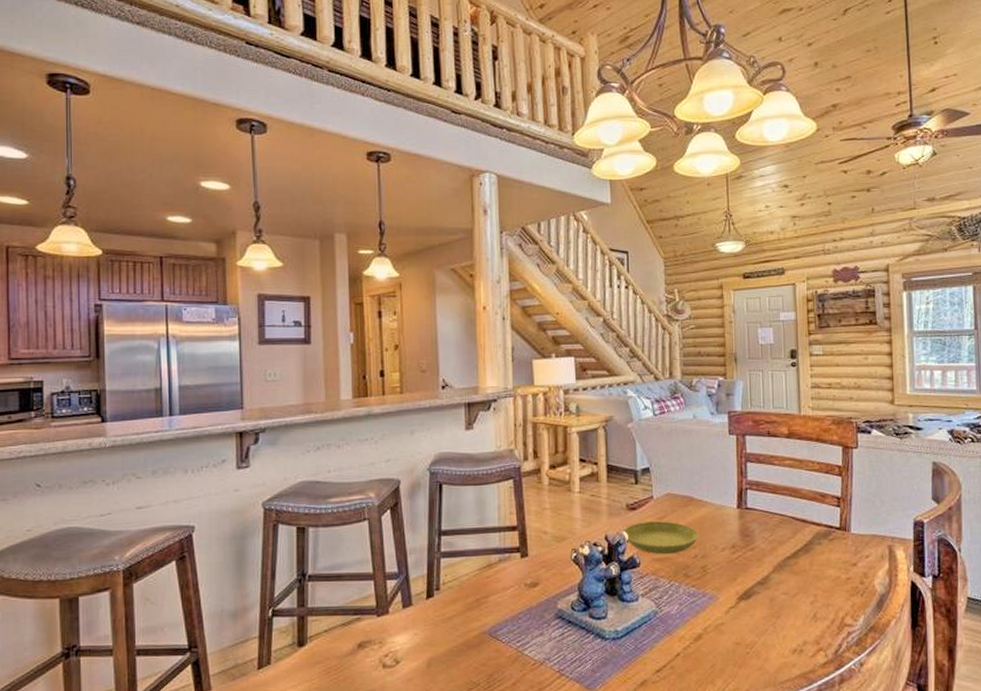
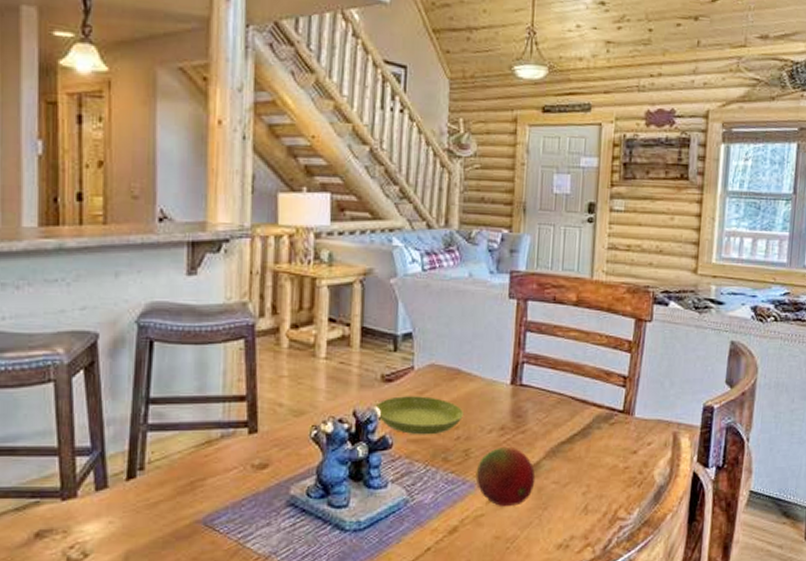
fruit: none [713,563,767,616] -> present [475,448,536,507]

